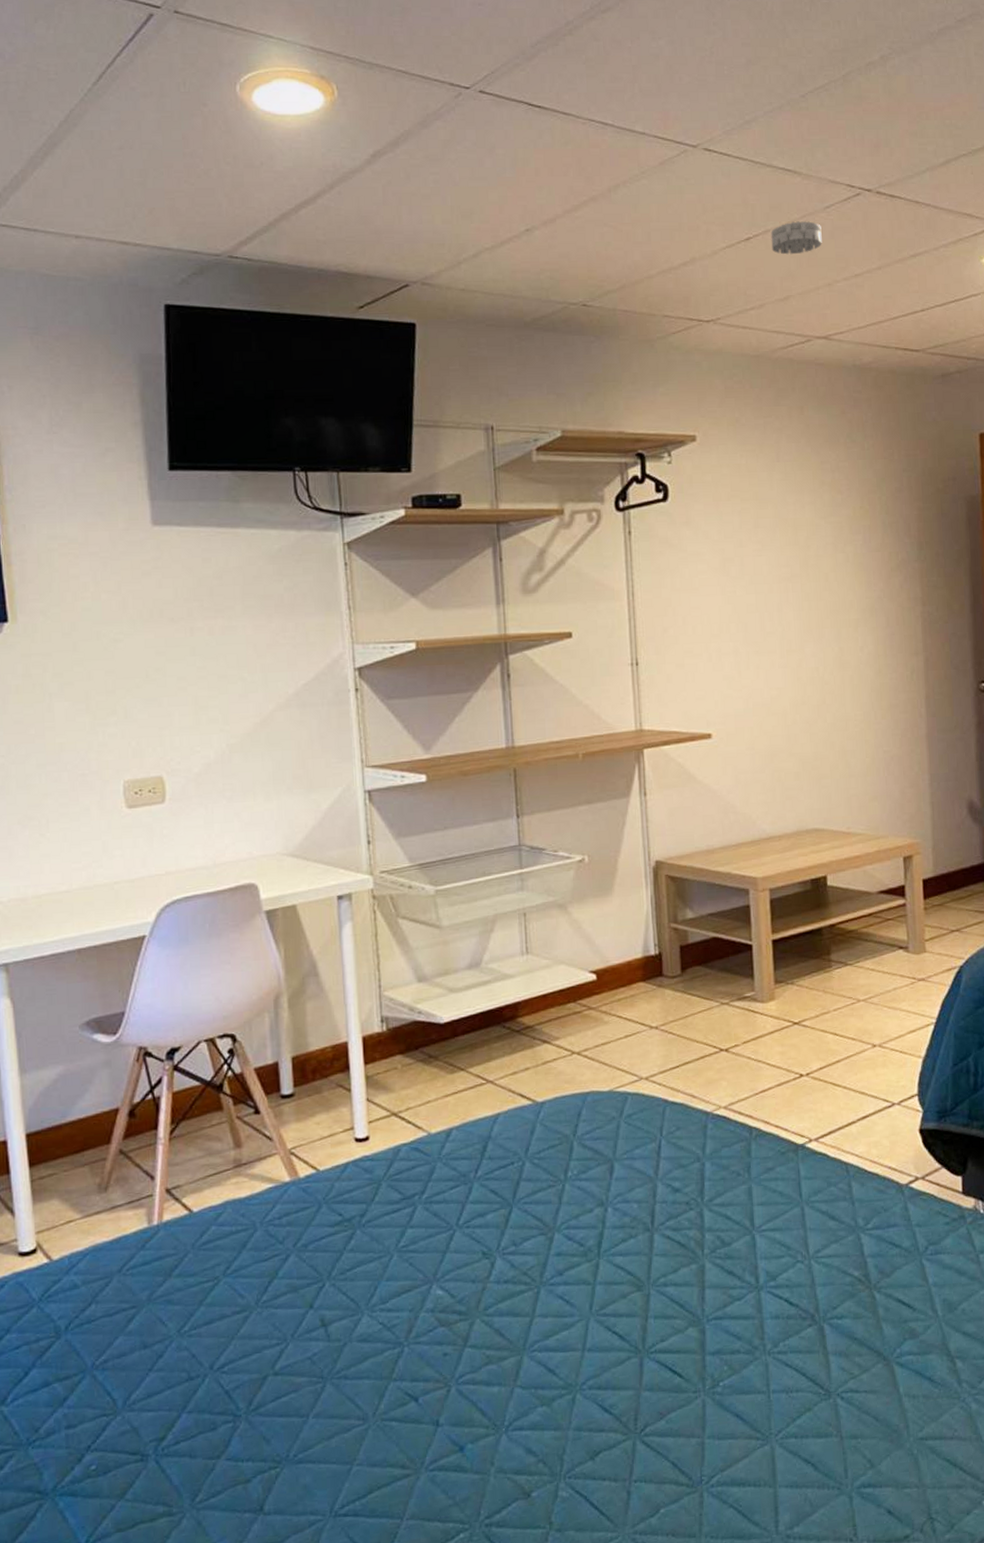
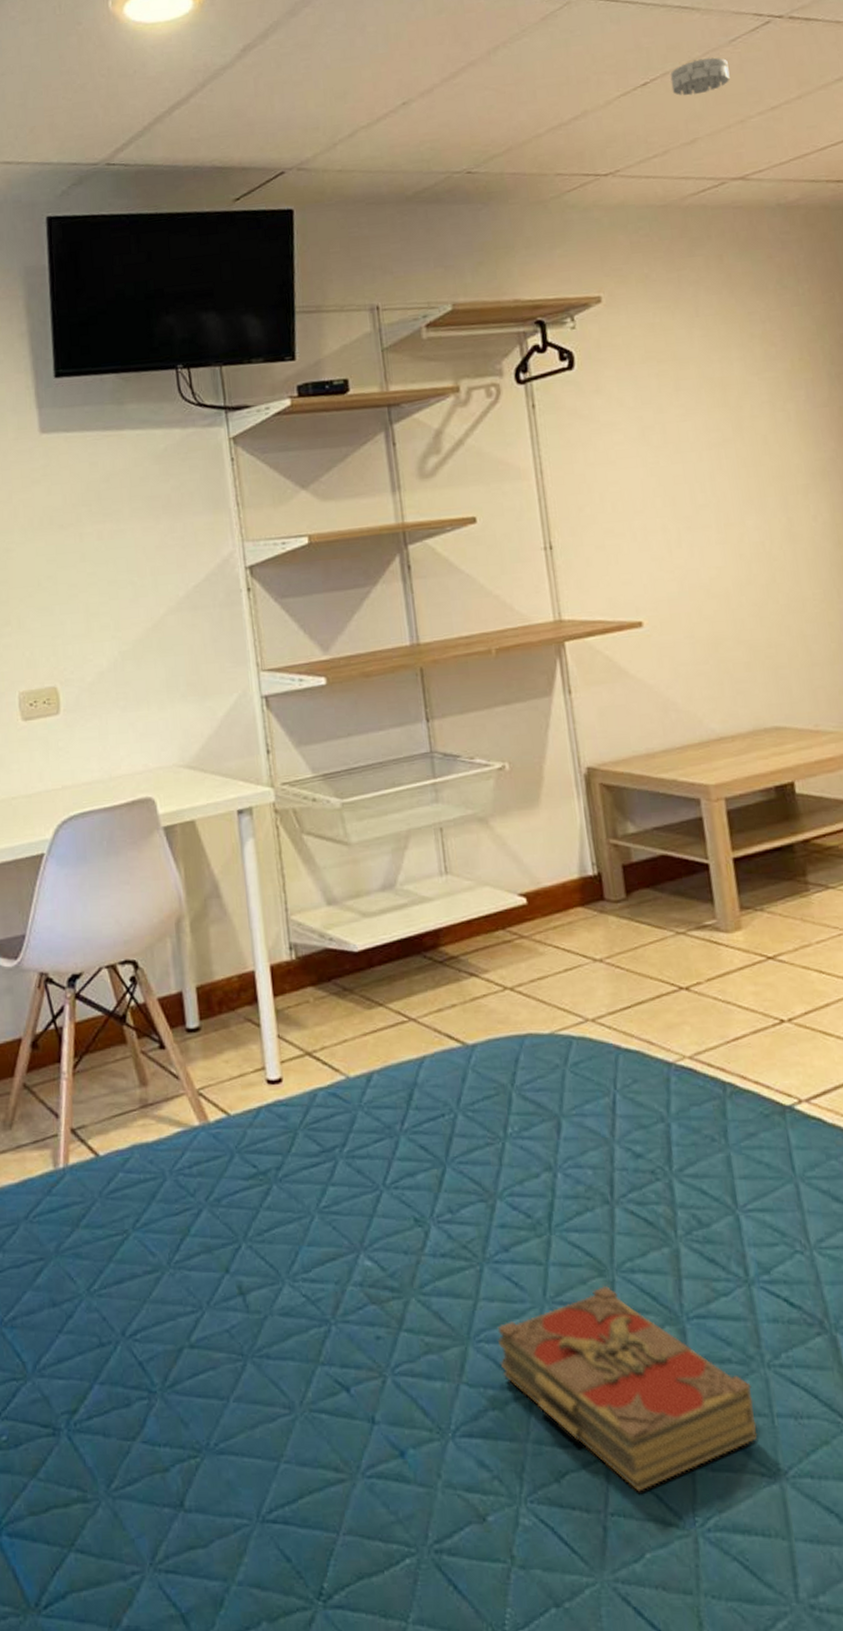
book: none [548,1299,756,1461] -> present [497,1286,758,1492]

